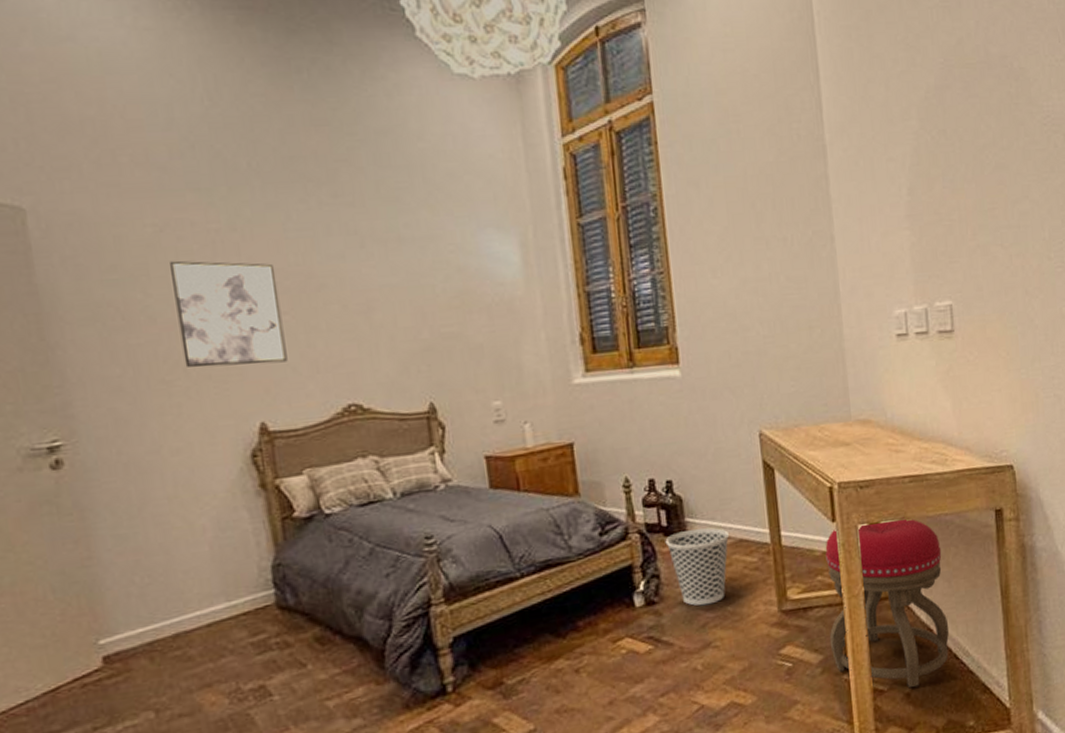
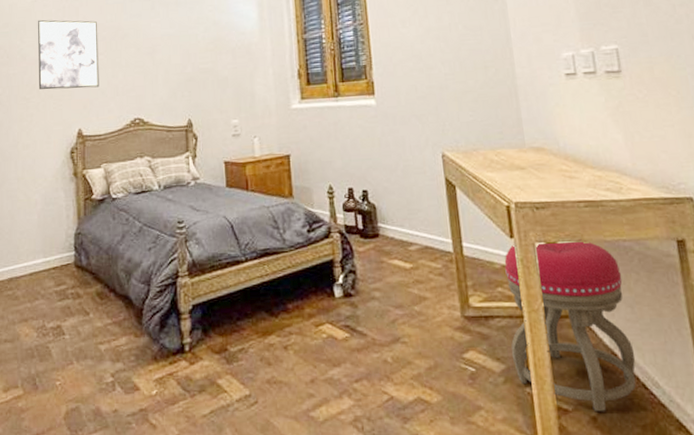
wastebasket: present [665,527,730,606] -> none [361,233,417,303]

